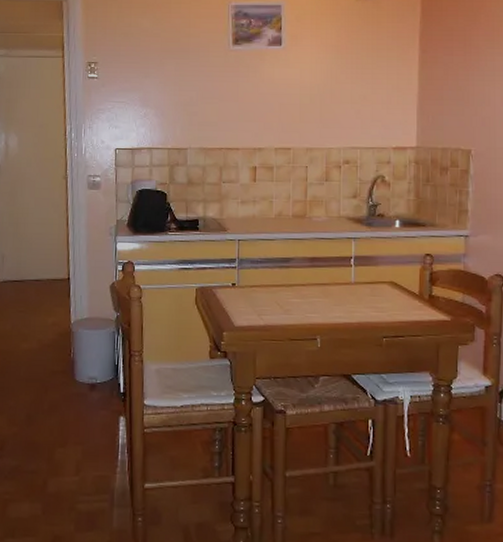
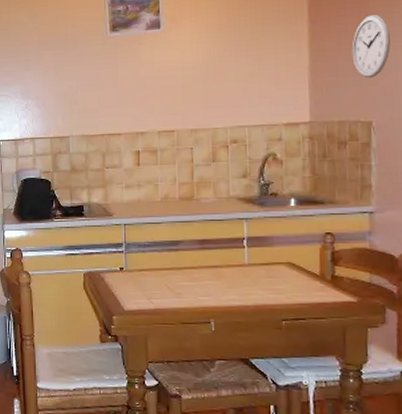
wall clock: none [456,49,490,109] -> present [352,15,391,78]

